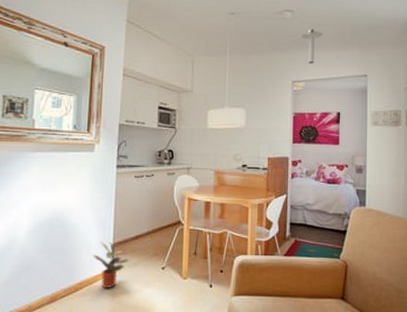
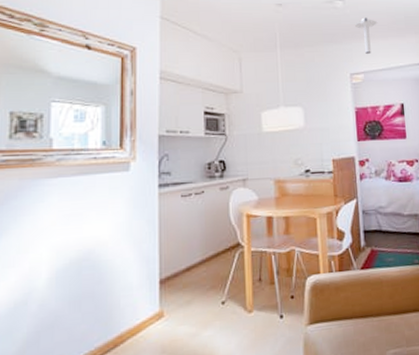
potted plant: present [93,241,130,289] -> none [135,279,181,339]

